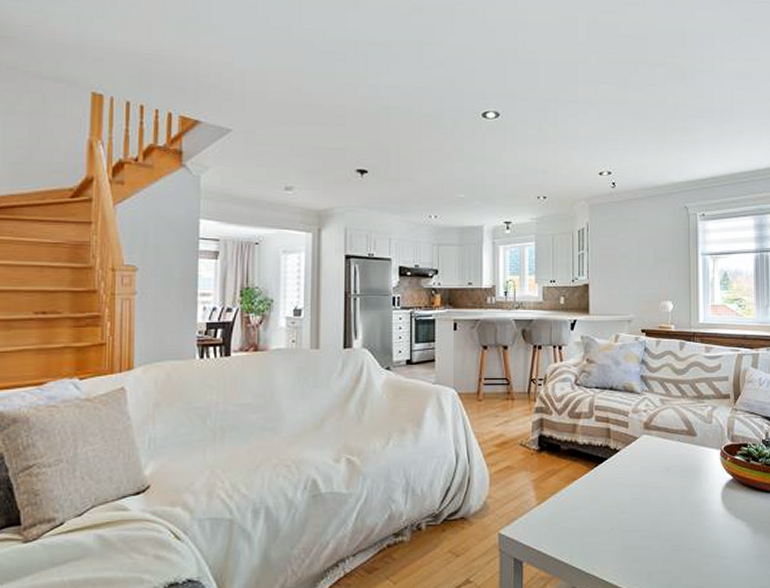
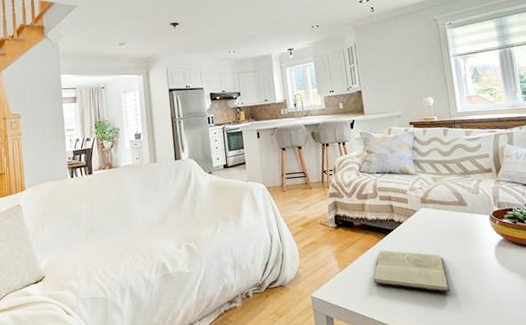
book: none [576,482,665,538] -> present [373,250,450,292]

